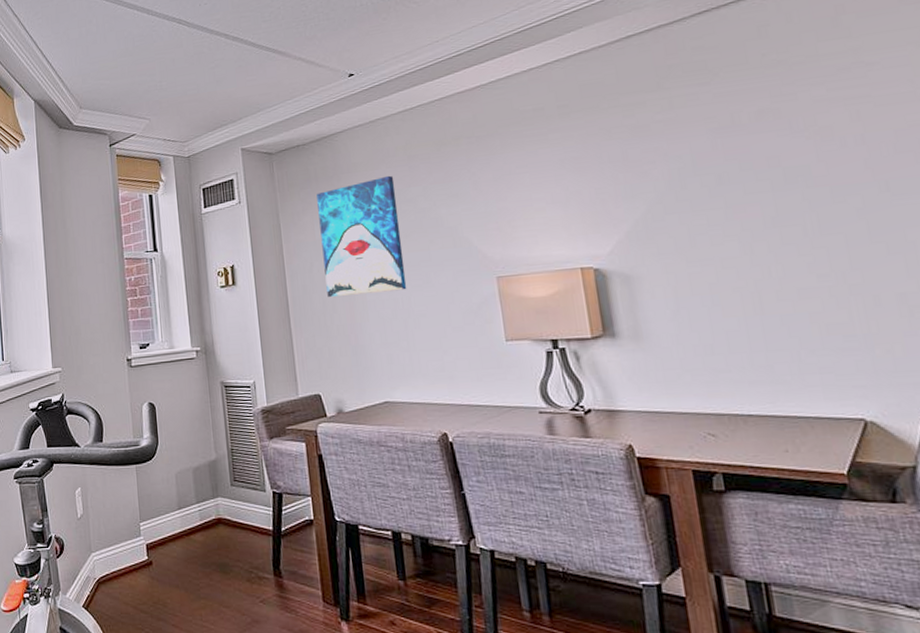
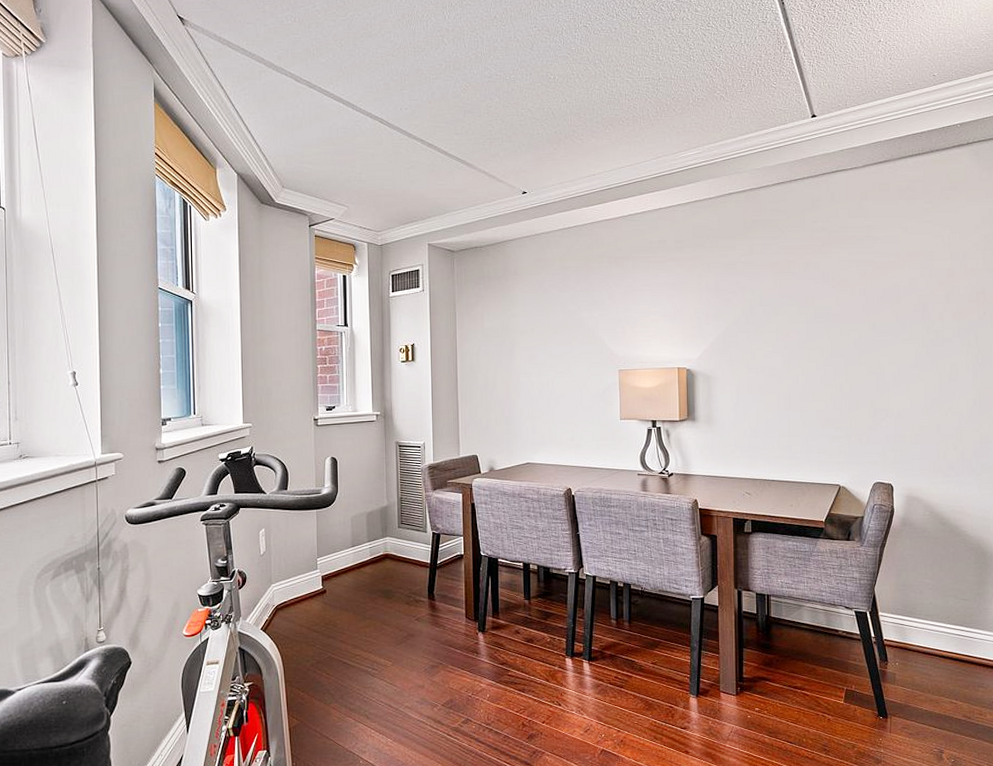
wall art: present [316,175,407,297] -> none [488,281,552,376]

